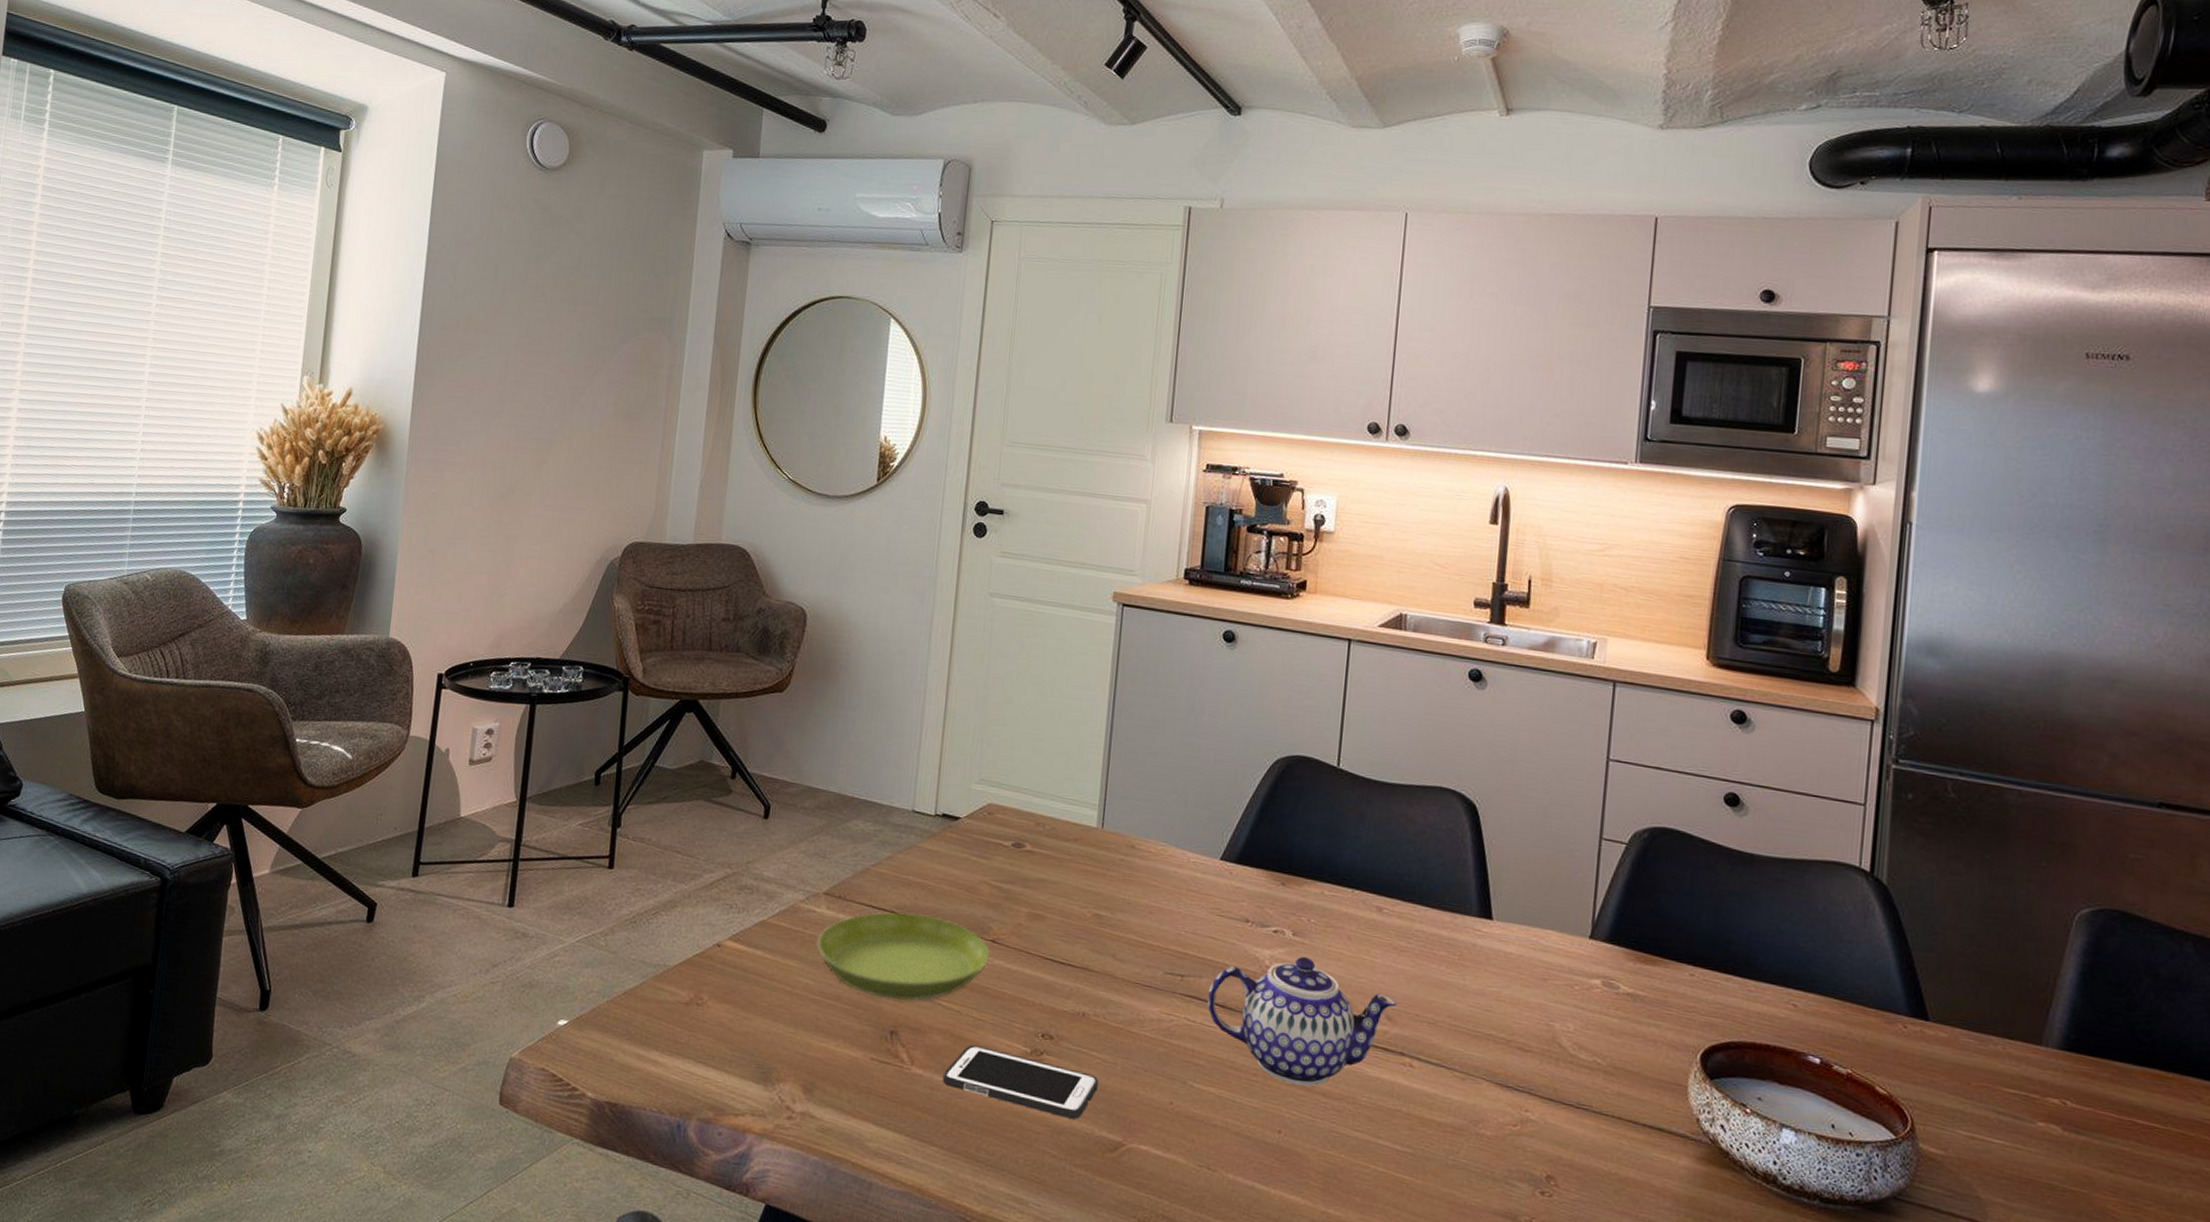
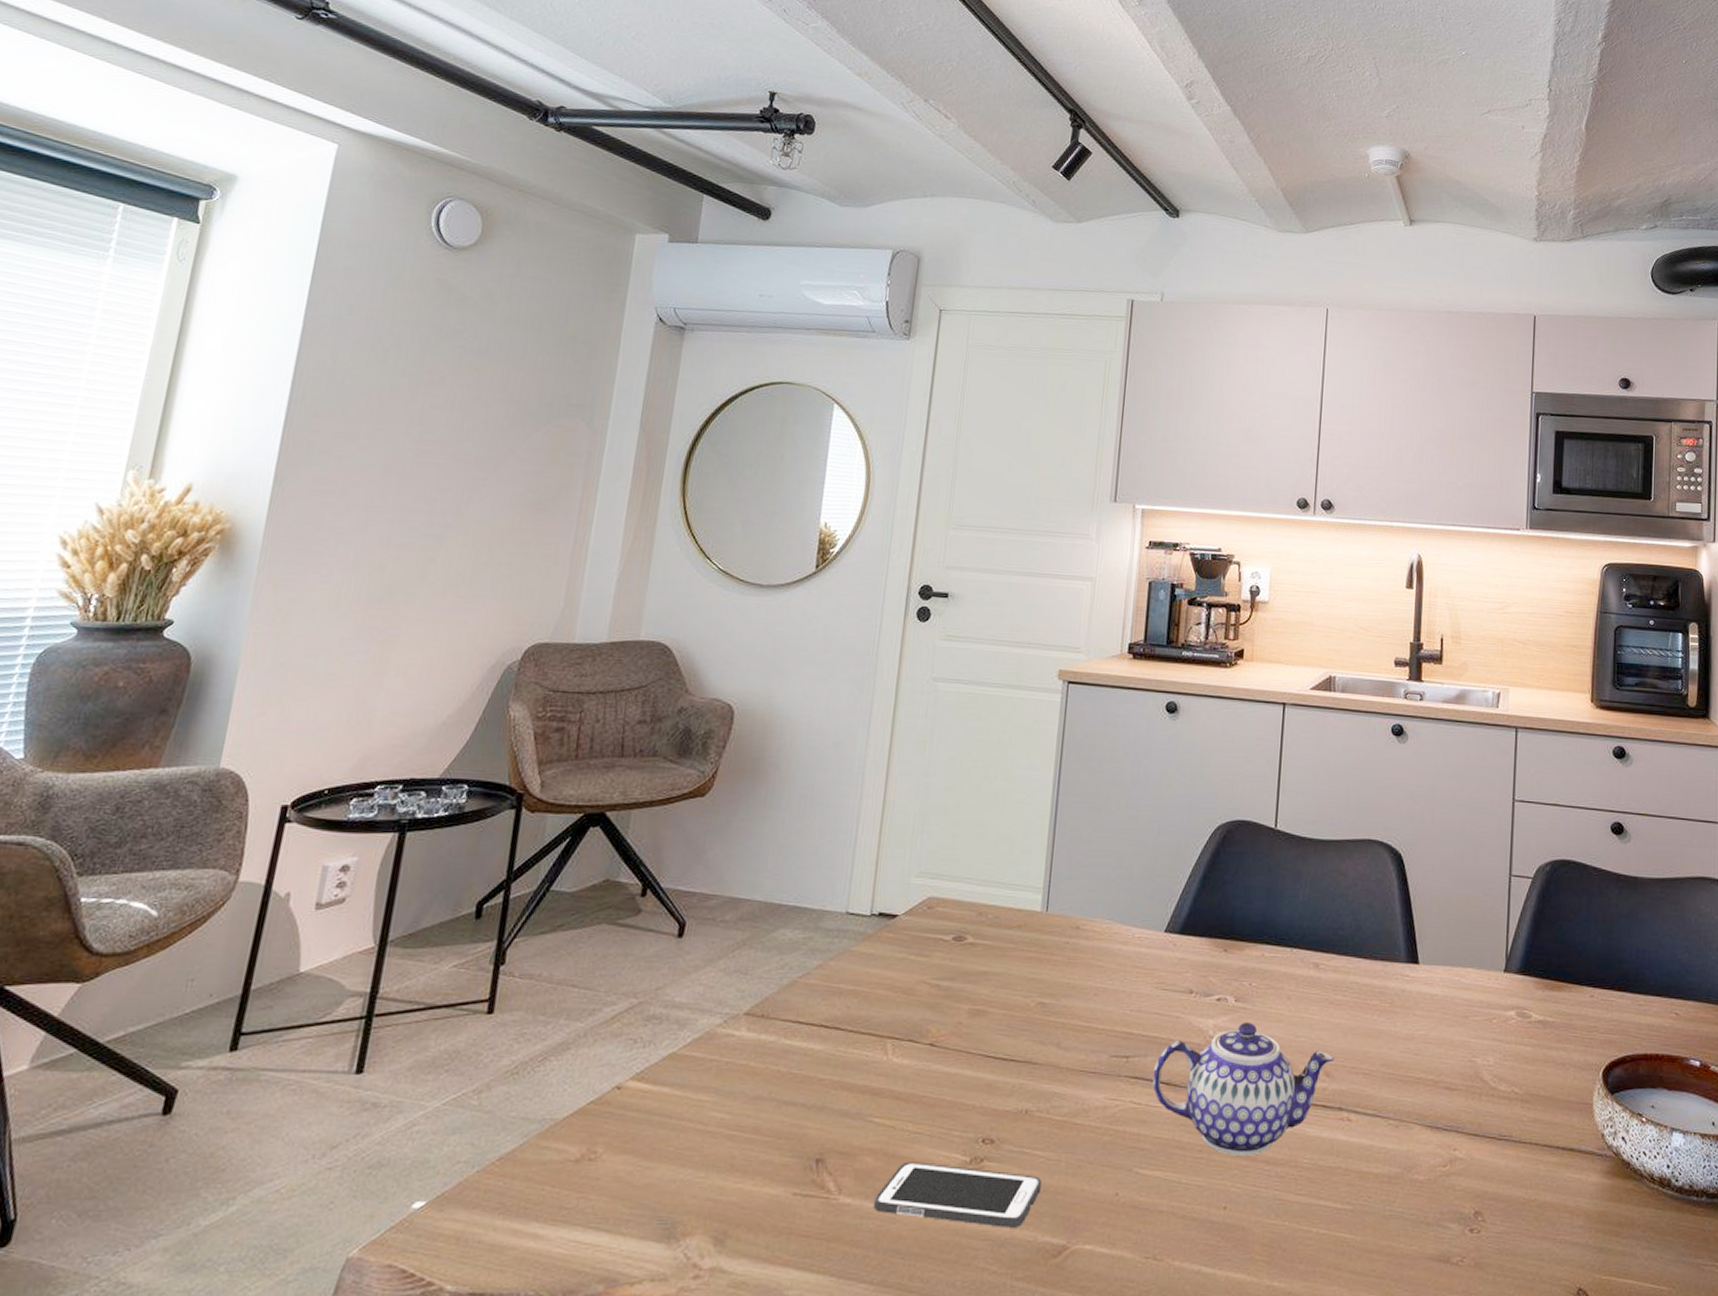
saucer: present [816,912,990,1001] -> none [733,1024,928,1124]

